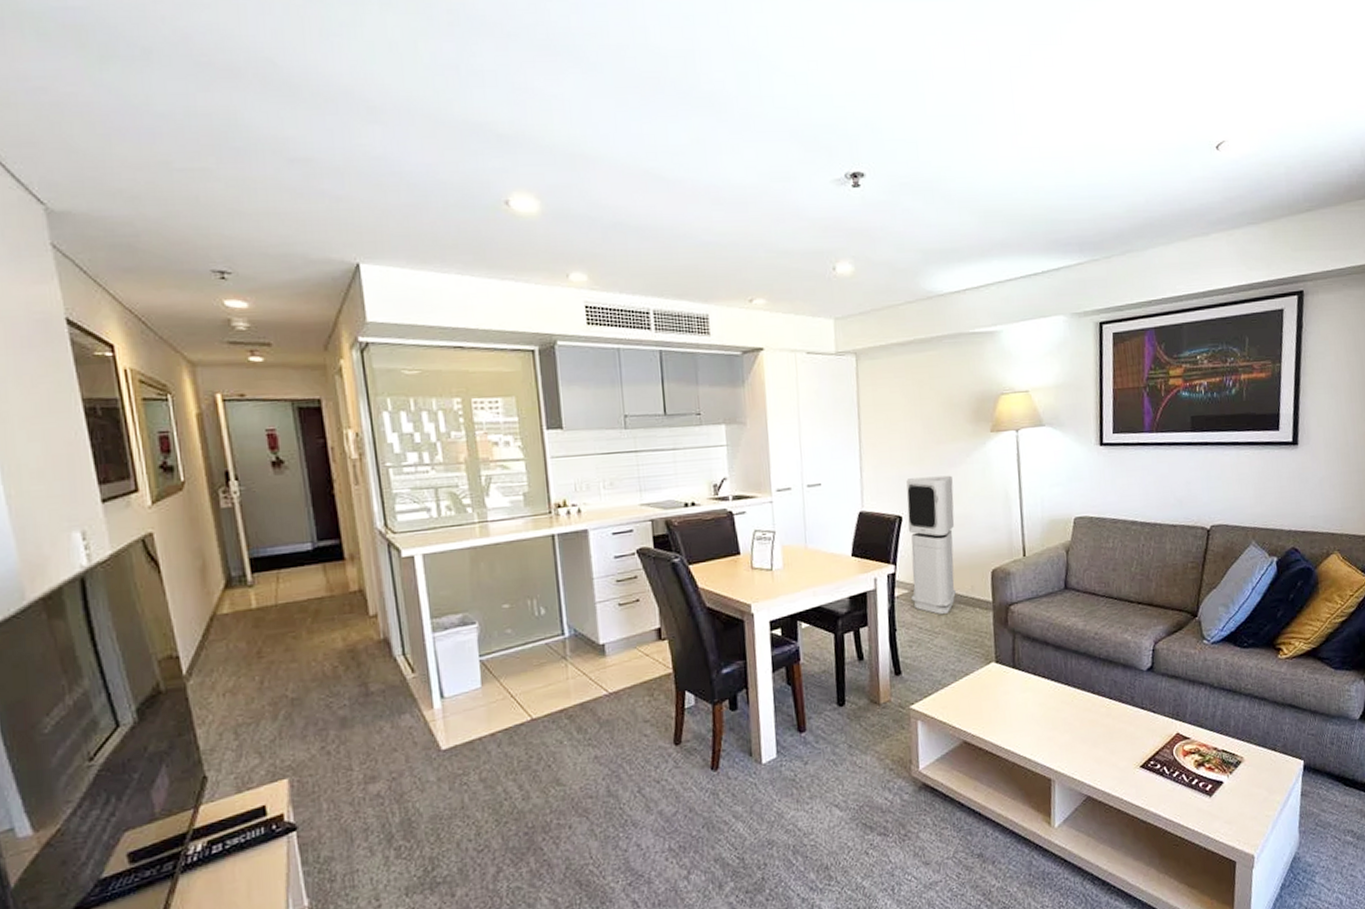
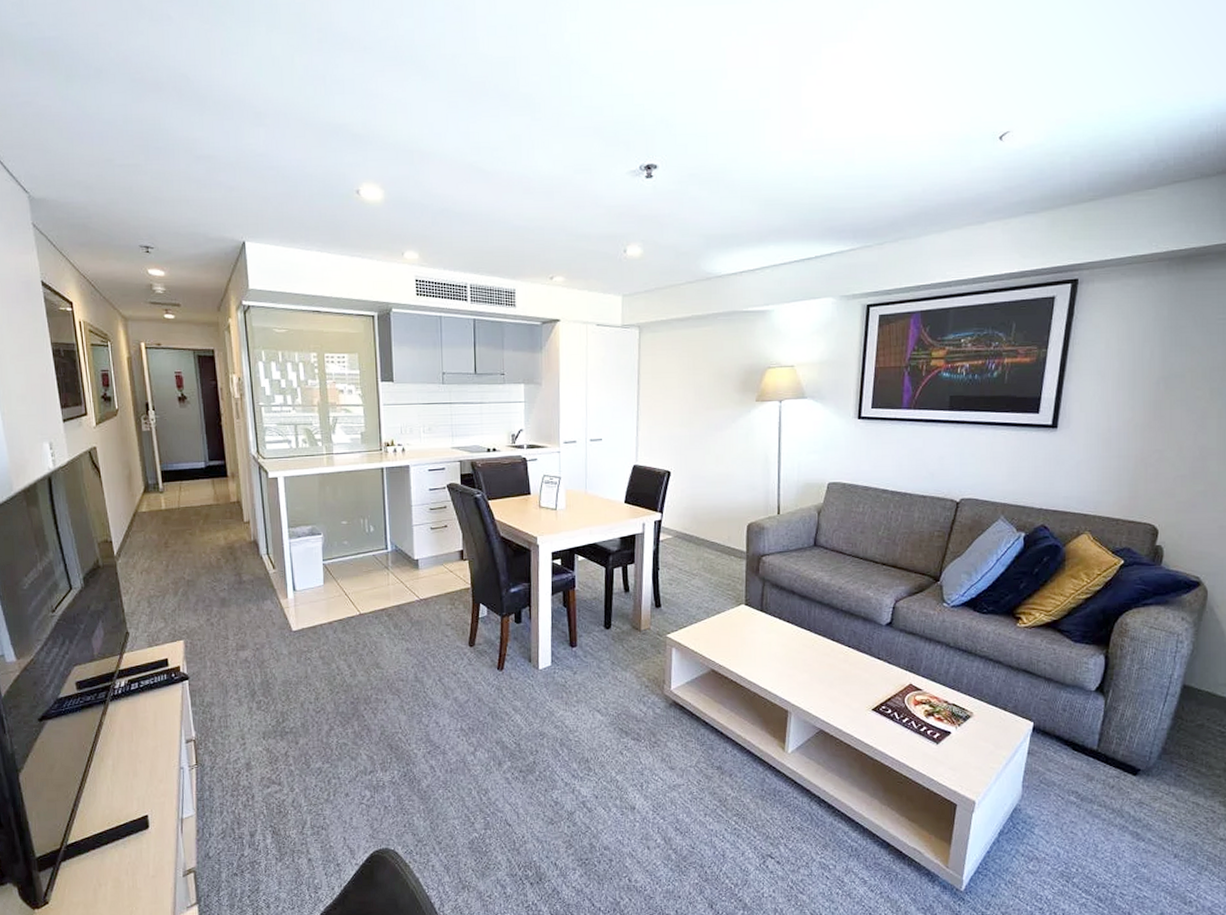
air purifier: present [906,475,956,614] -> none [674,438,718,559]

